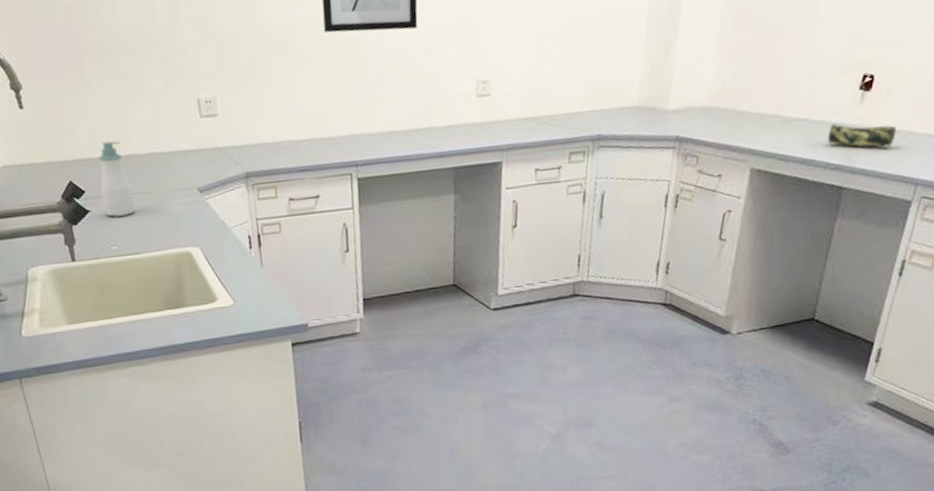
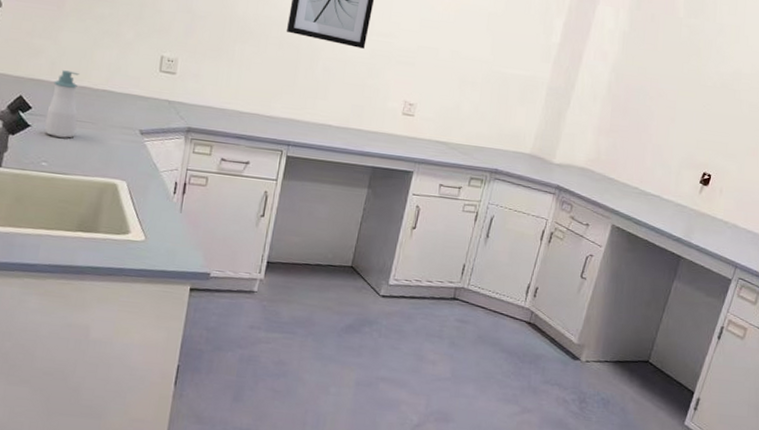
pencil case: present [827,124,896,148] -> none [672,204,724,233]

